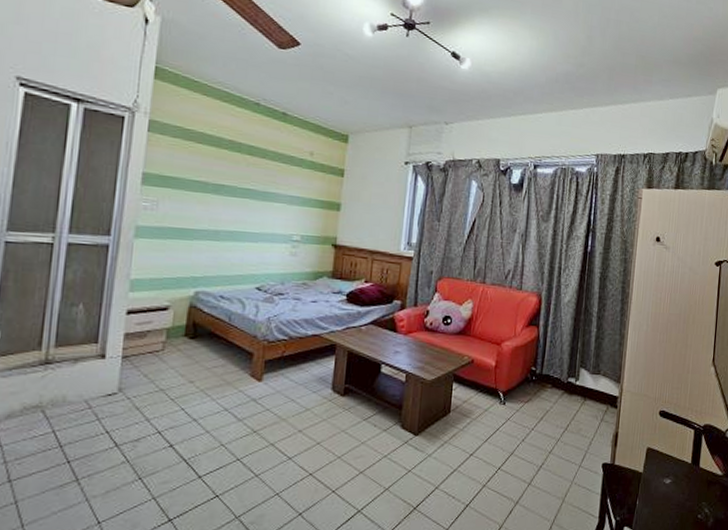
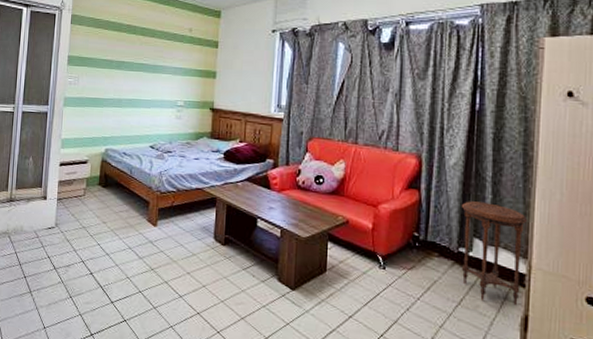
side table: none [569,335,622,425] -> present [462,201,528,306]

